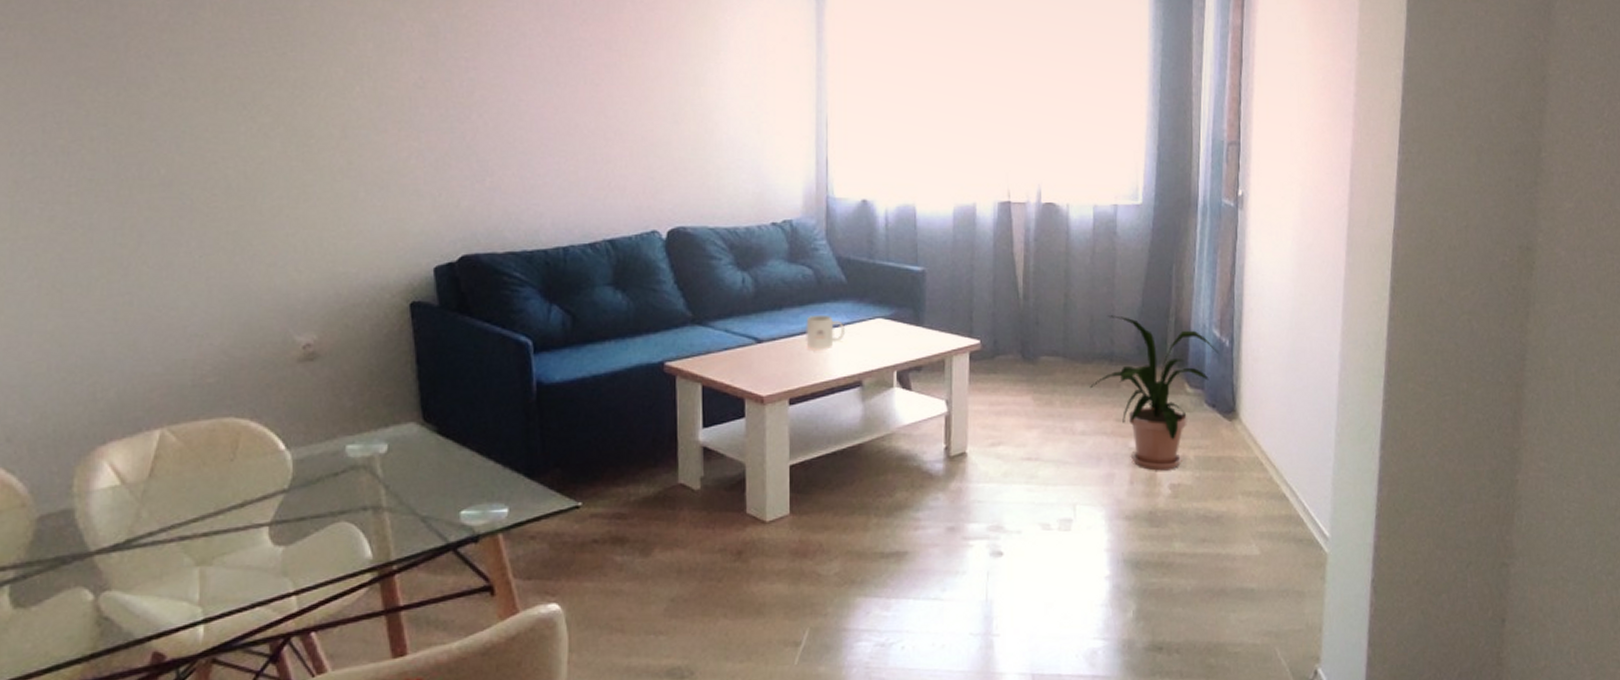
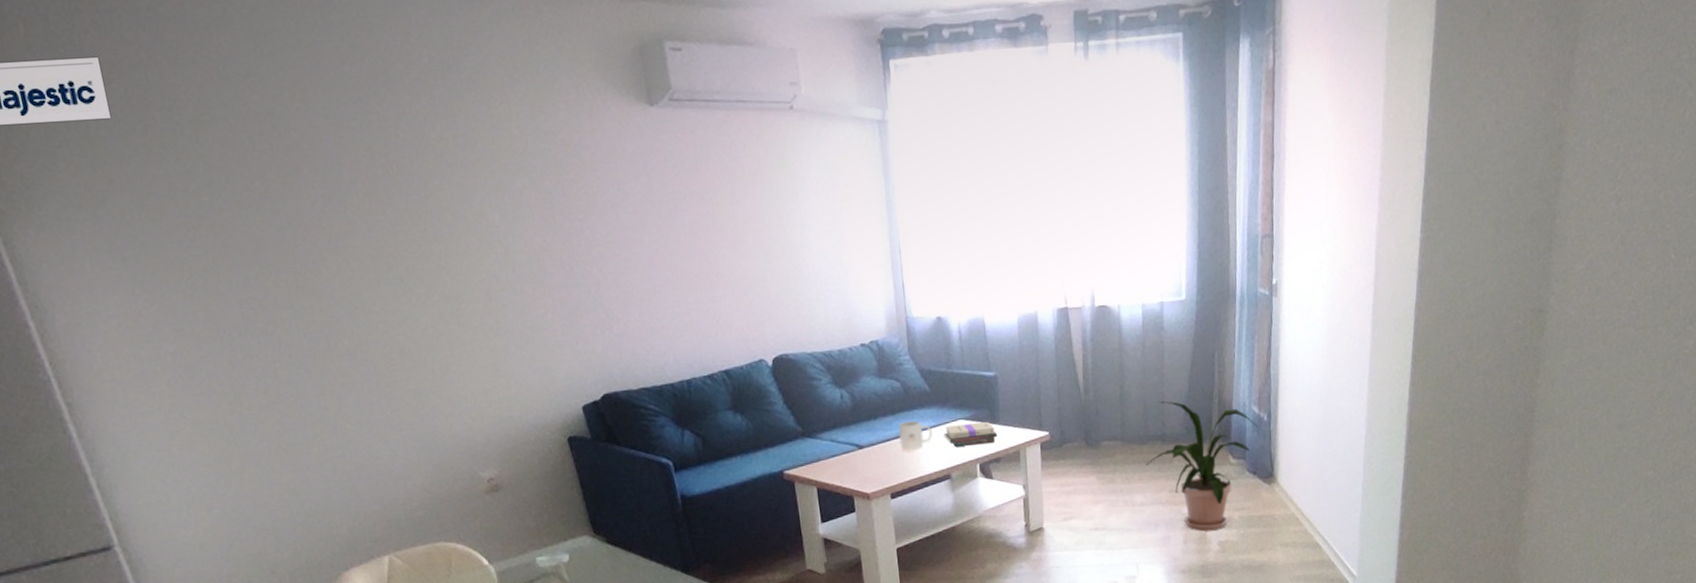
books: none [858,322,921,349] -> present [944,421,998,447]

